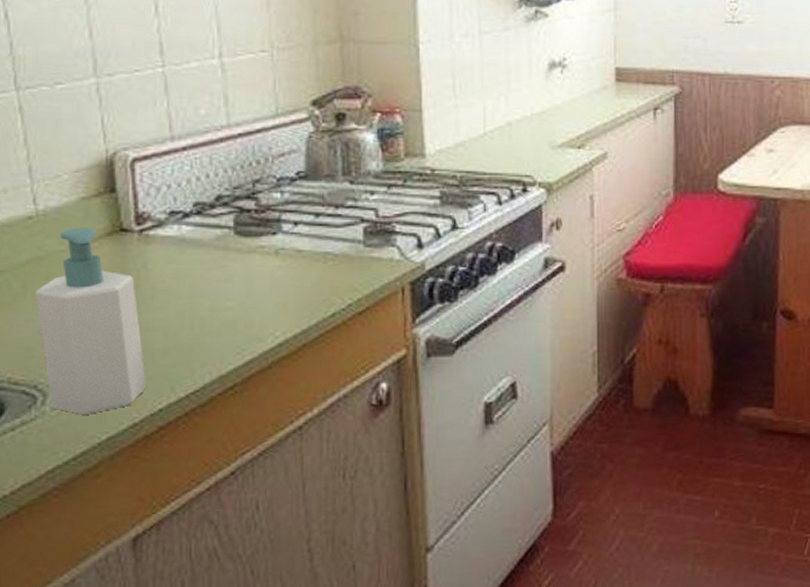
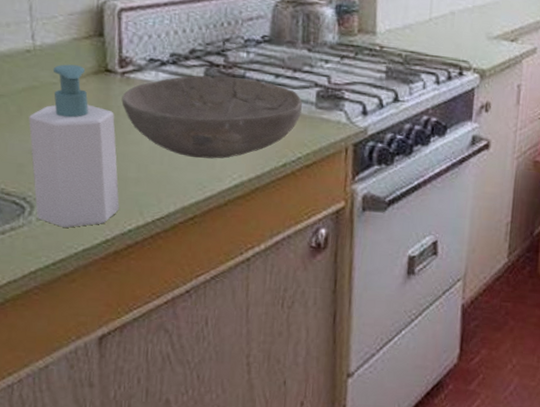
bowl: none [141,222,349,317] -> present [121,75,303,159]

